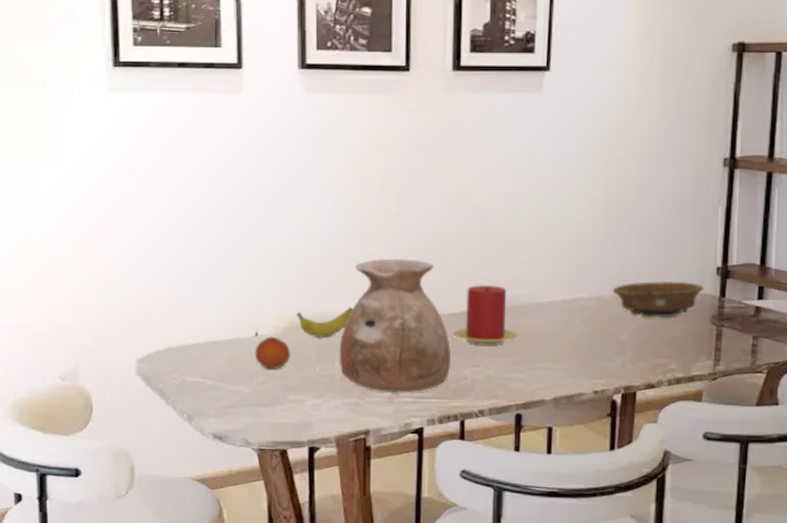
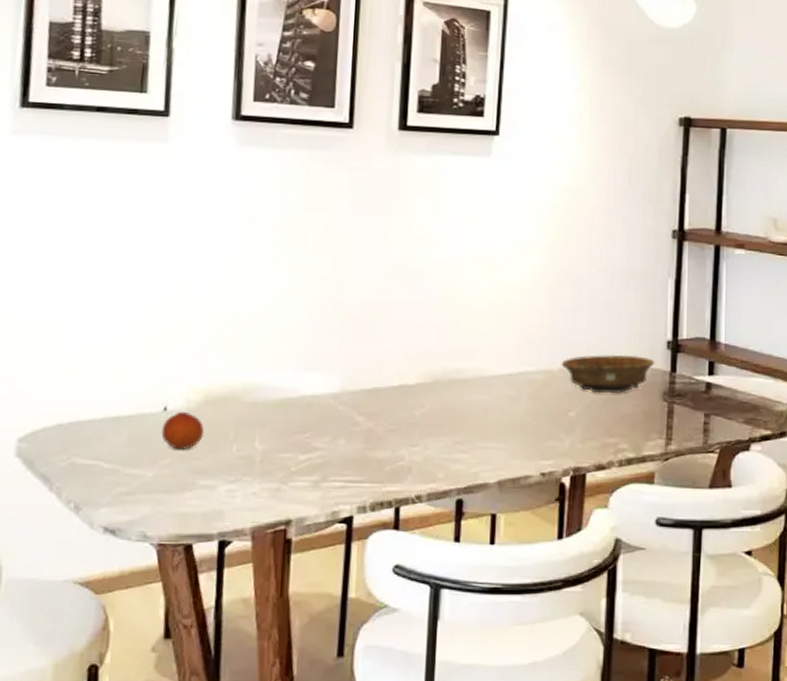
banana: present [295,307,353,338] -> none [212,379,280,413]
vase: present [339,258,451,394] -> none [259,325,387,477]
candle: present [453,284,517,346] -> none [390,355,460,423]

